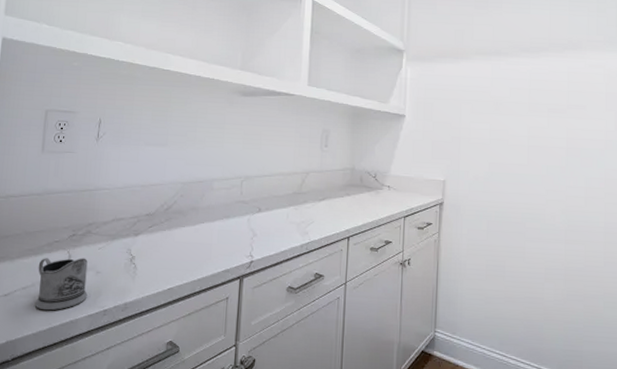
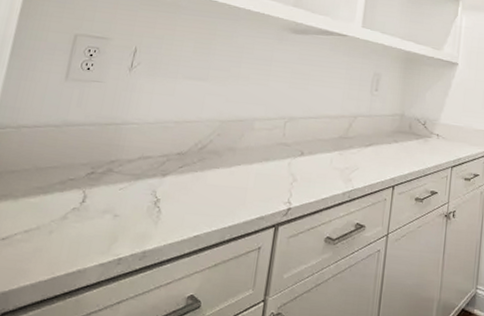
tea glass holder: present [34,258,88,311] -> none [37,197,106,258]

